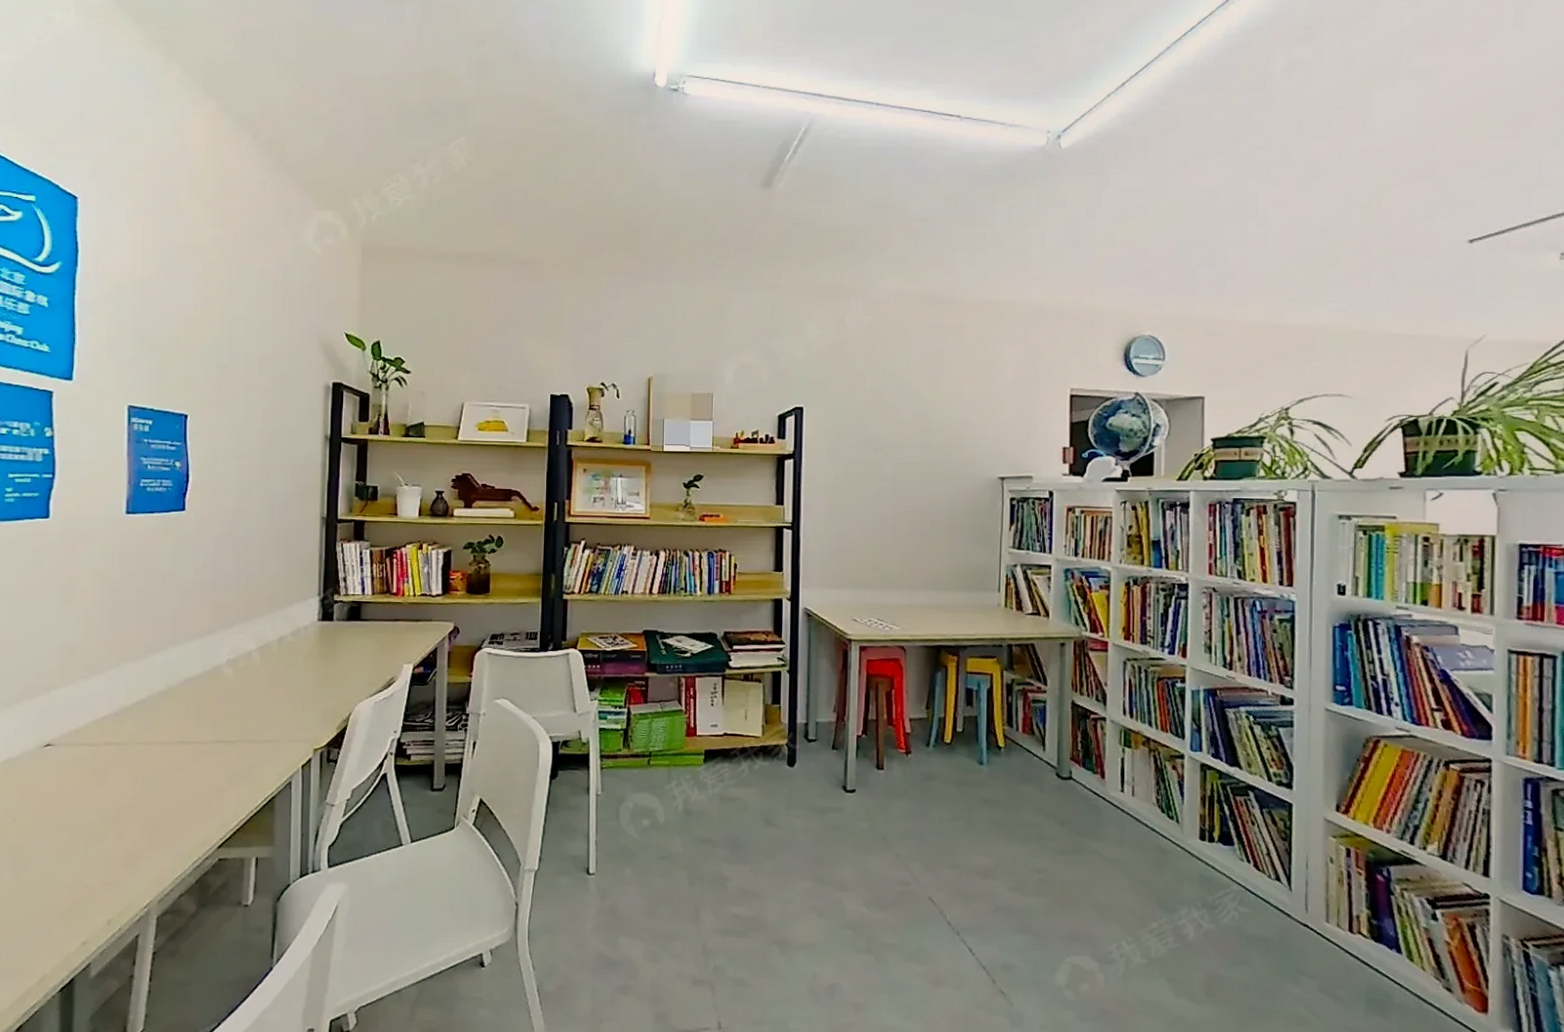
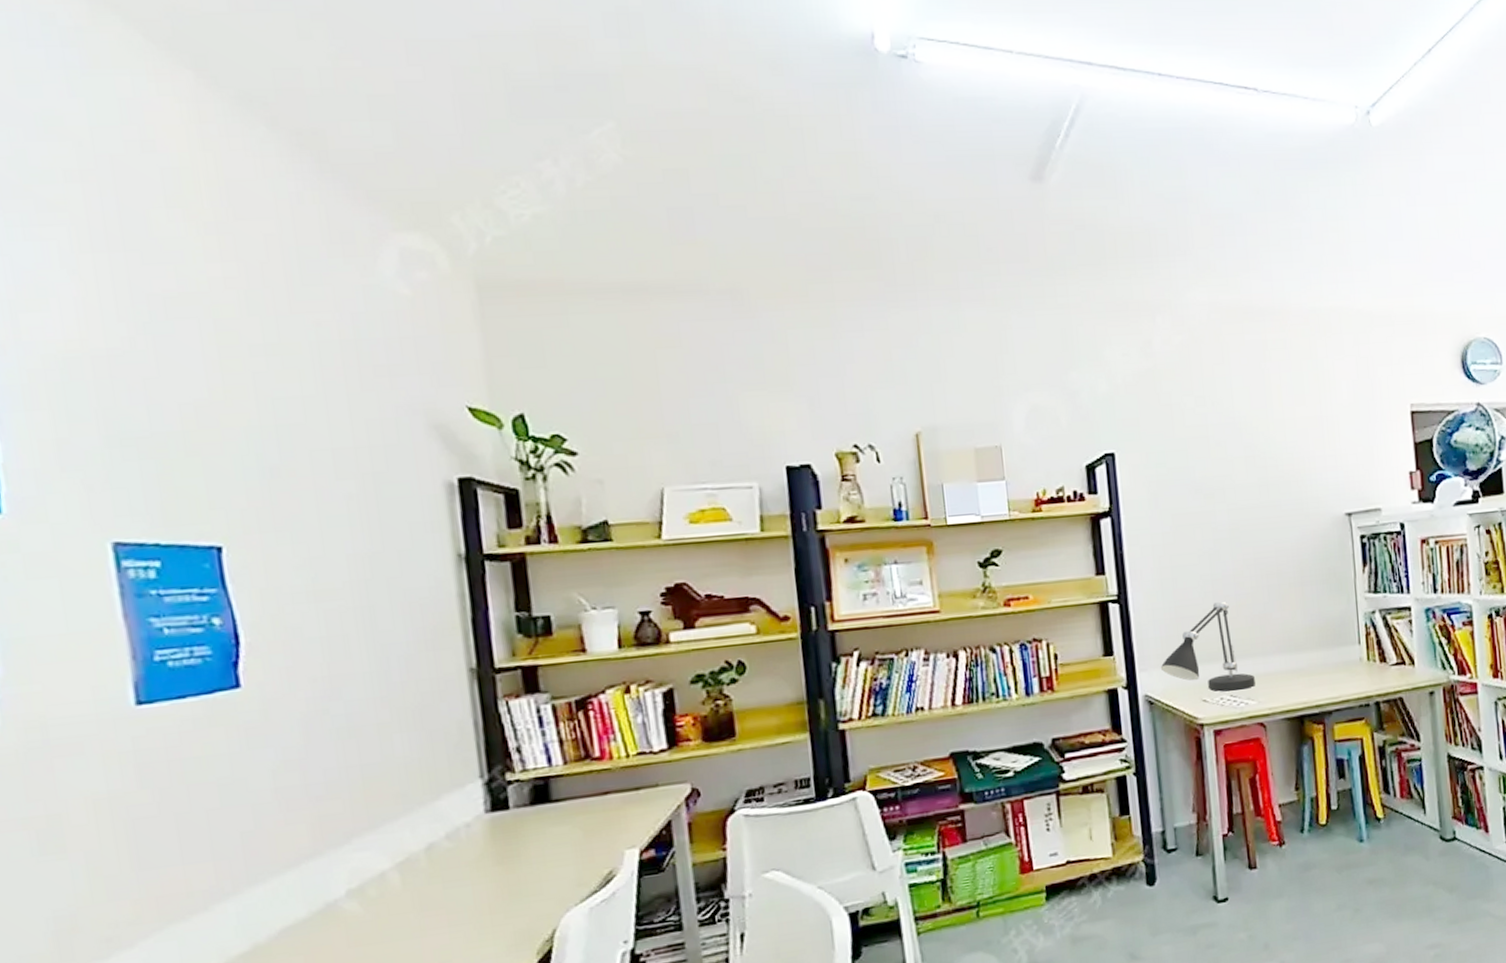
desk lamp: none [820,539,901,616] -> present [1160,601,1255,692]

